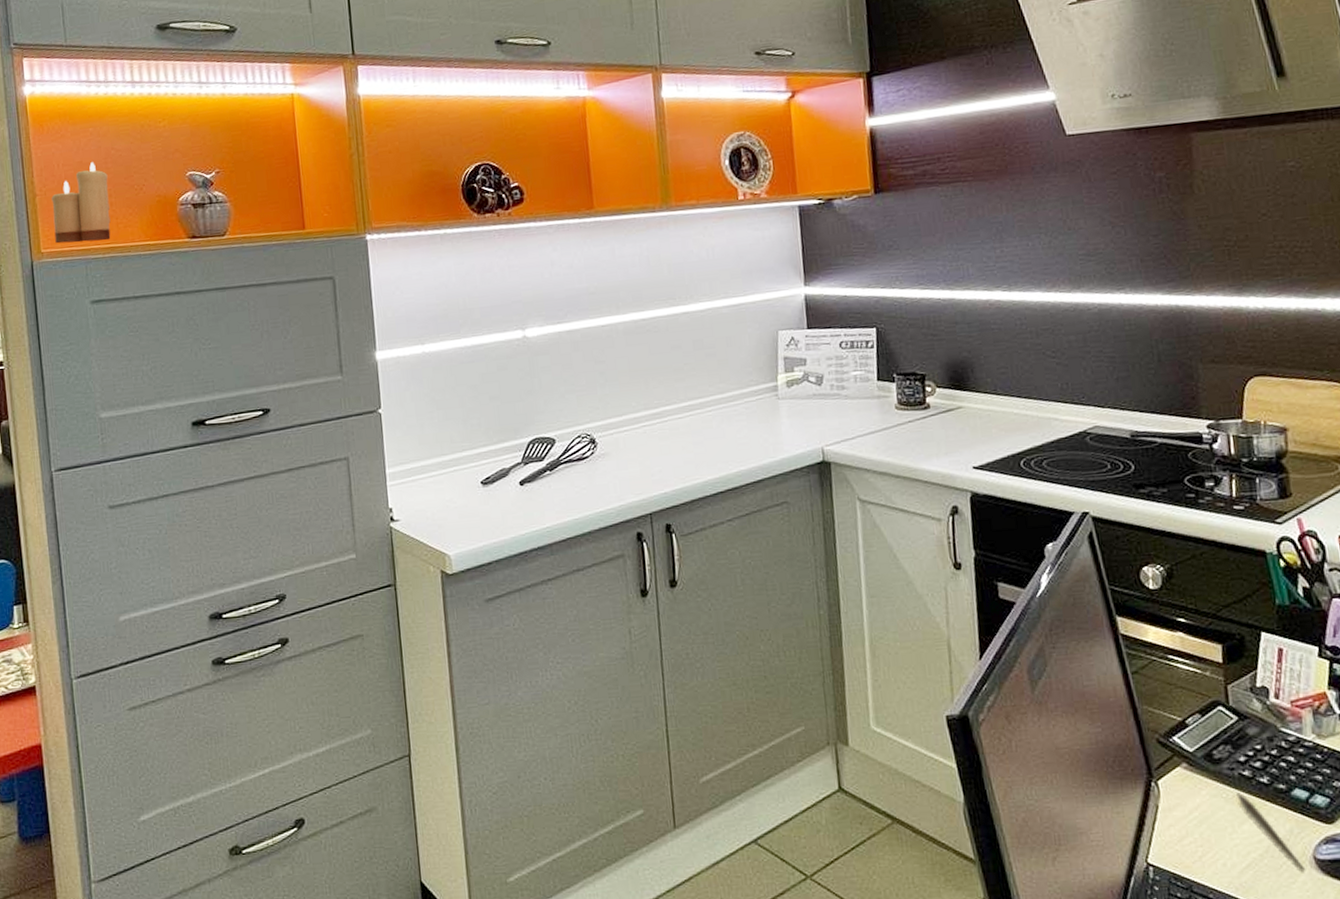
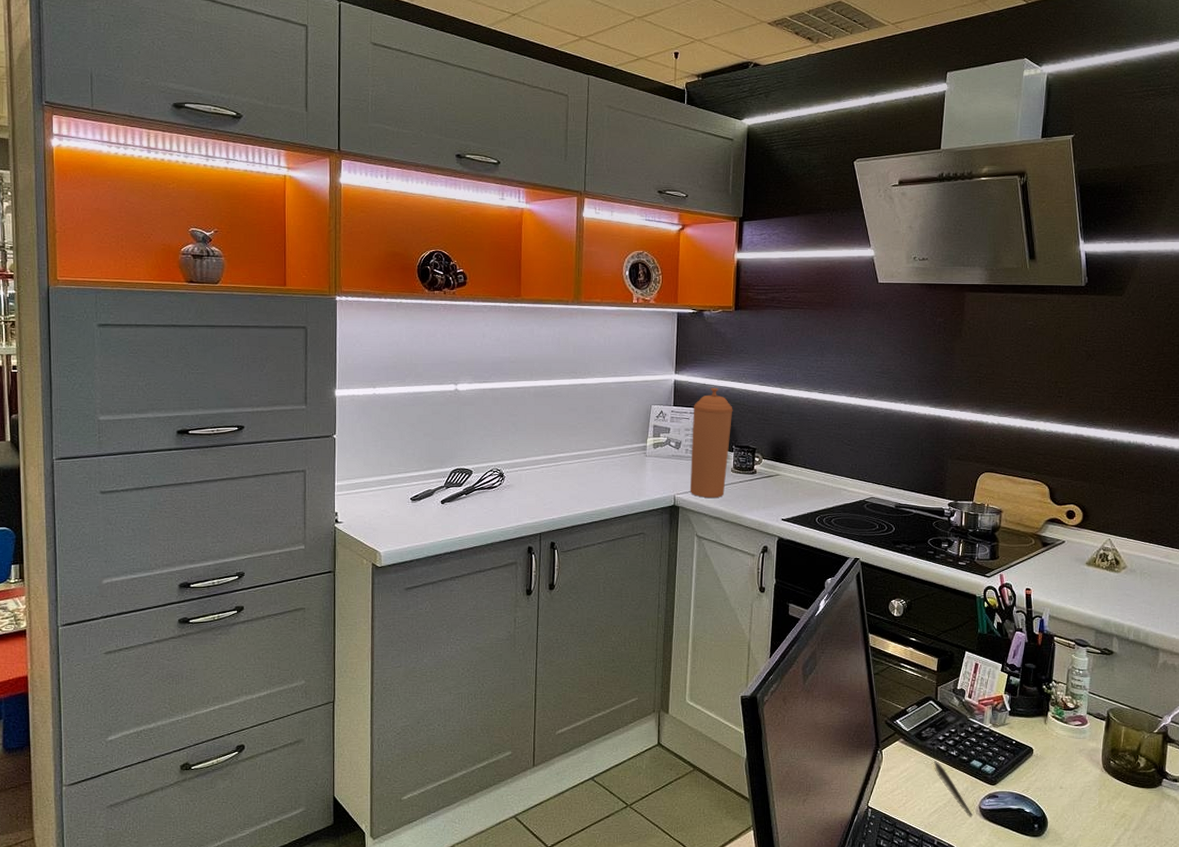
candle: present [51,162,111,244] -> none [70,210,121,276]
canister: none [833,298,890,447] -> present [690,387,733,498]

